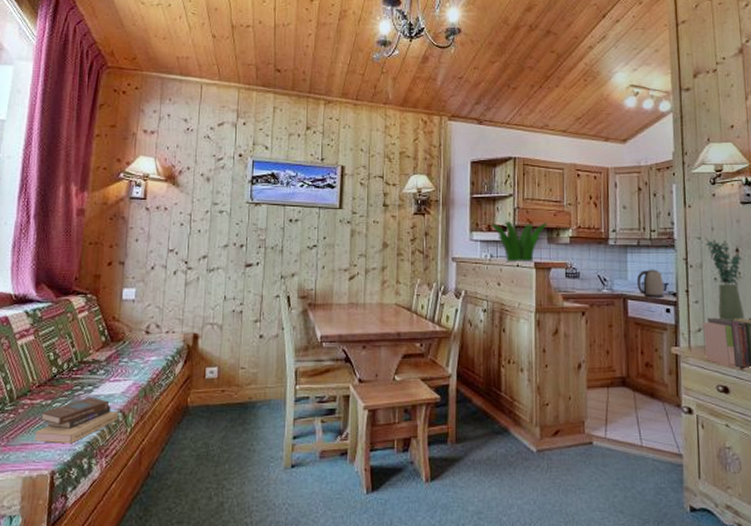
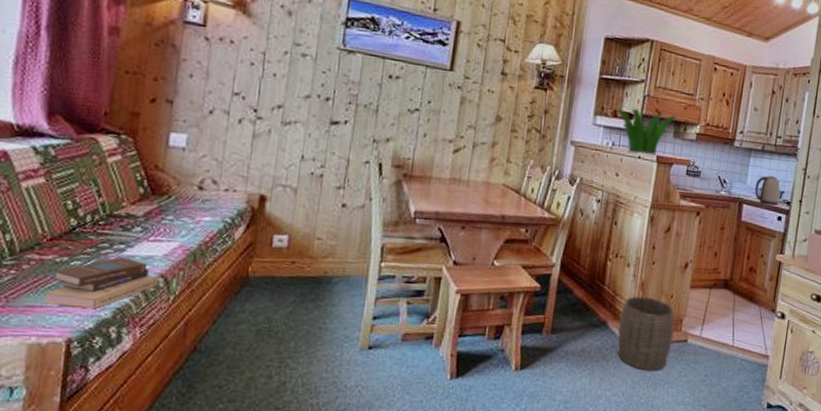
woven basket: none [521,400,579,477] -> present [617,296,675,371]

